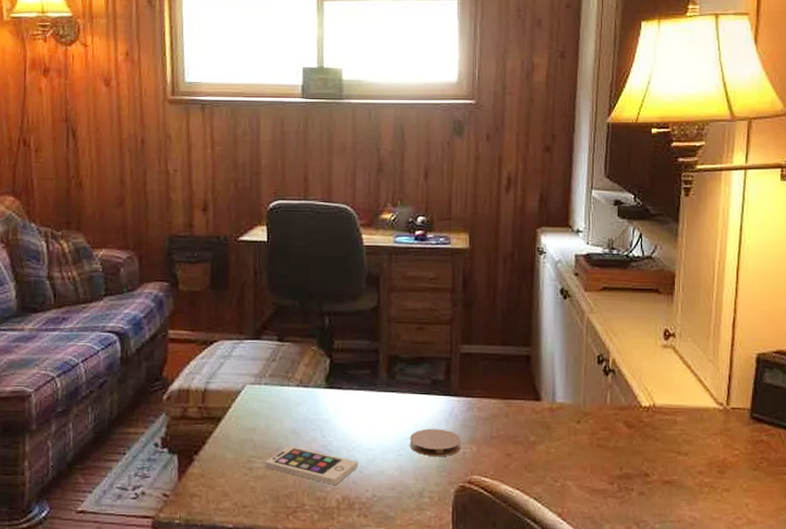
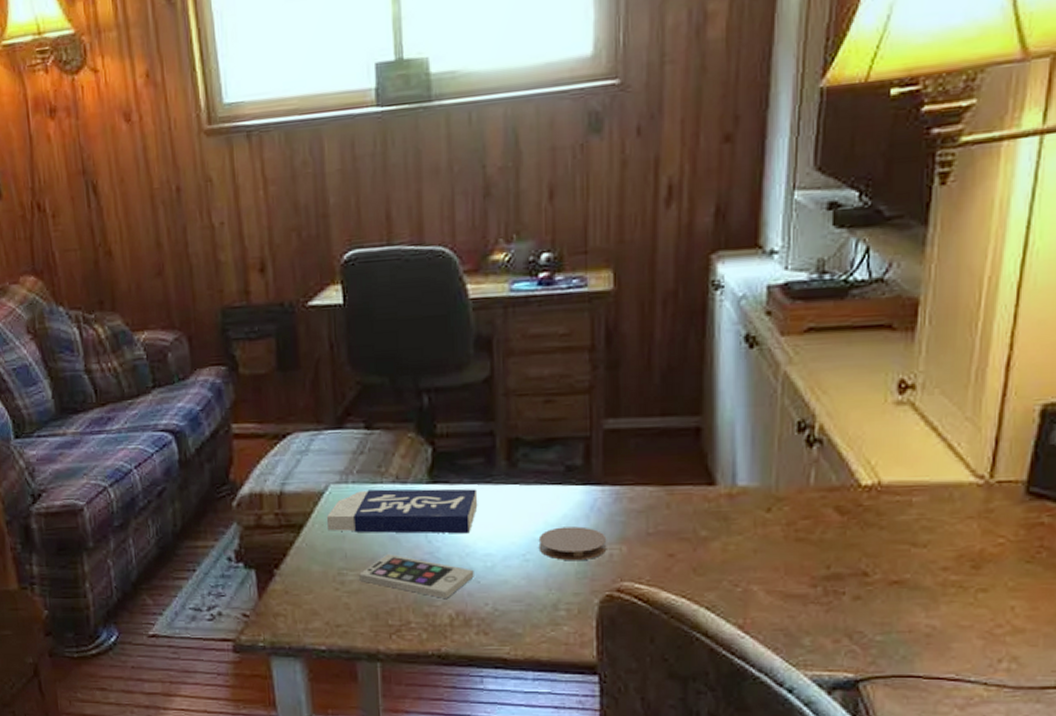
book: none [241,391,364,431] -> present [326,488,478,534]

